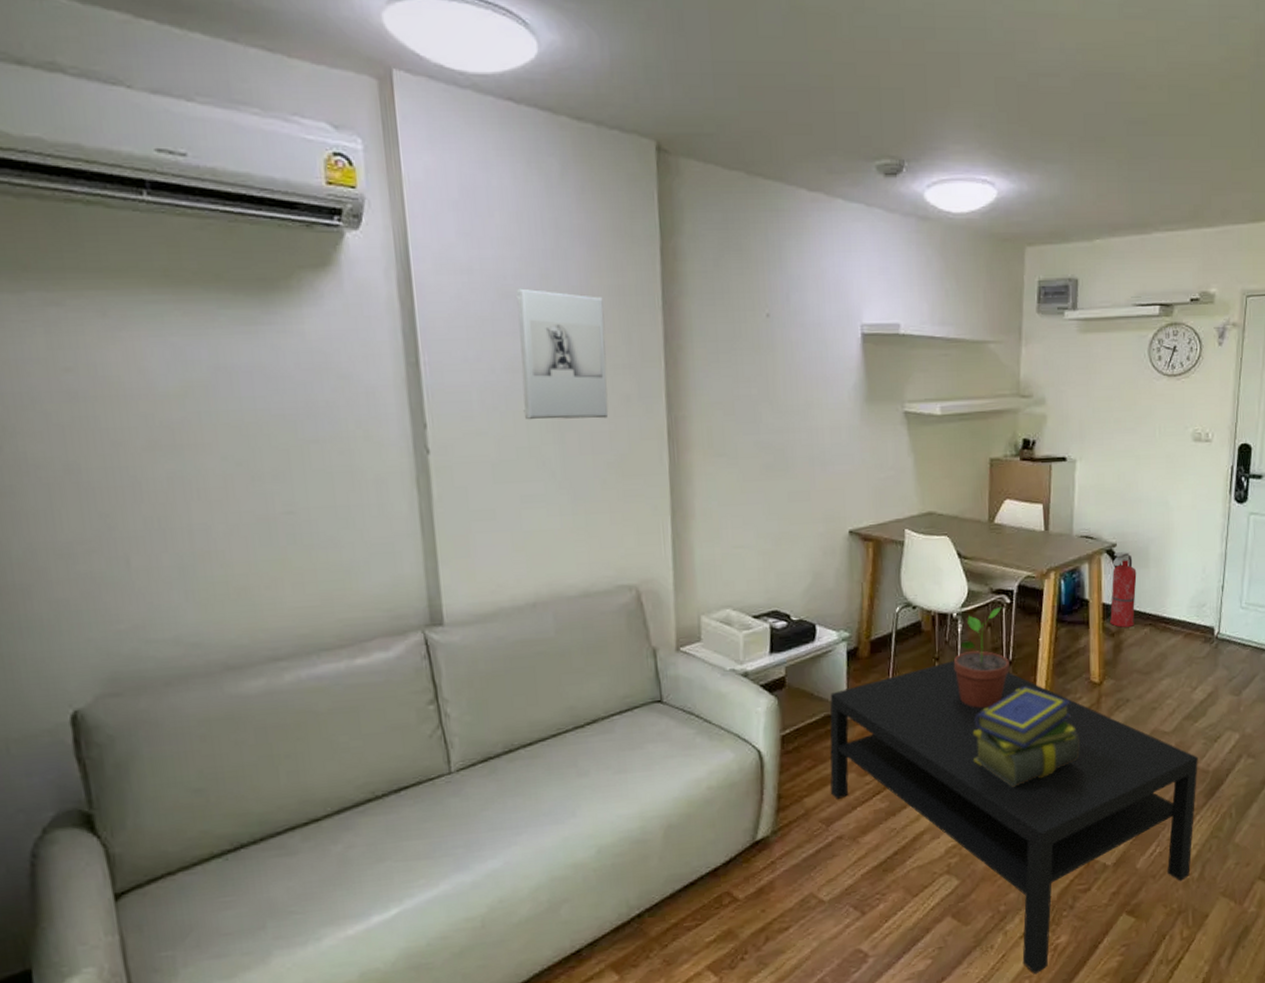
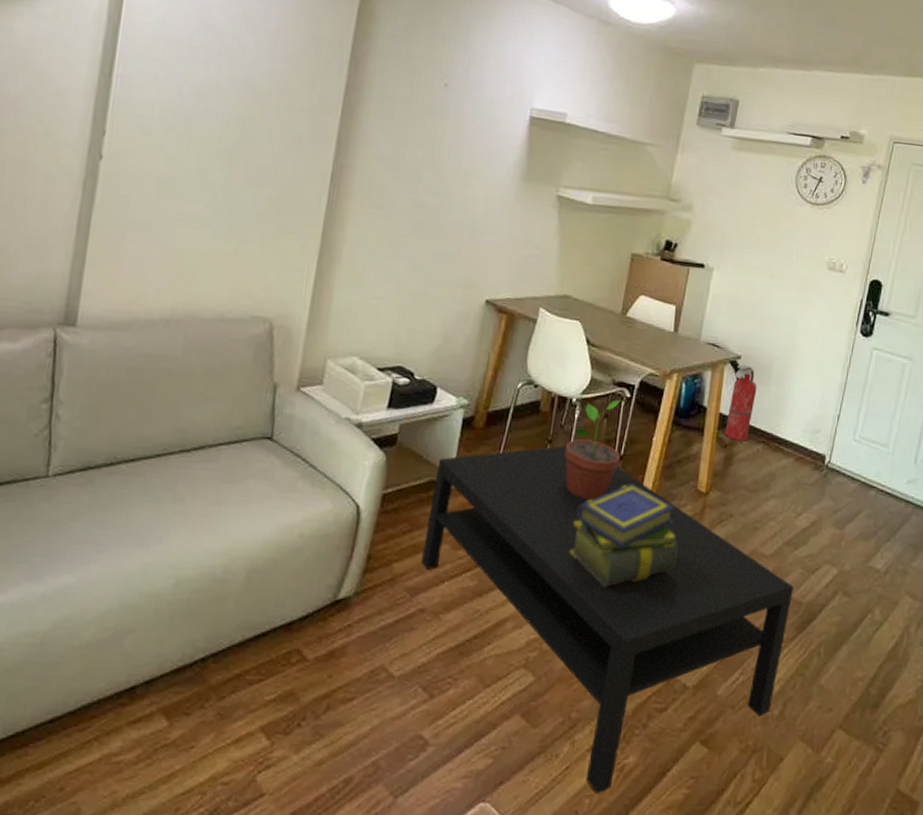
wall sculpture: present [516,288,609,420] -> none [199,22,296,155]

